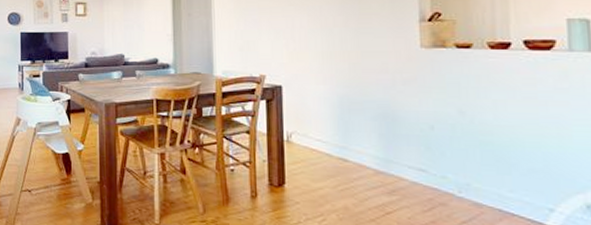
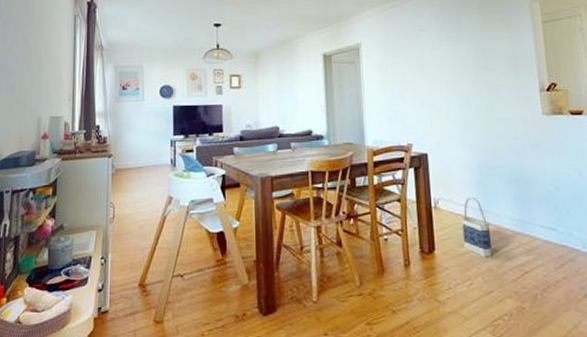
bag: none [316,132,351,194] -> present [461,196,493,257]

